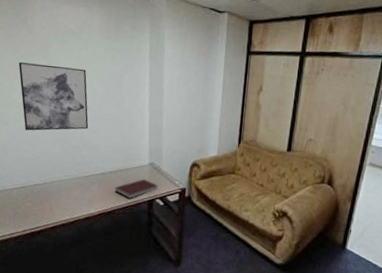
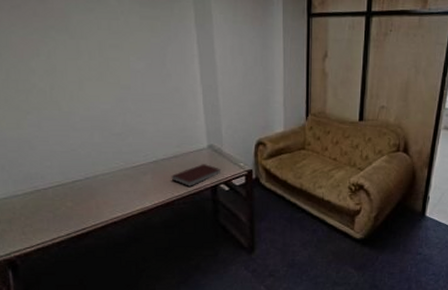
wall art: present [18,62,89,131] -> none [32,38,131,120]

